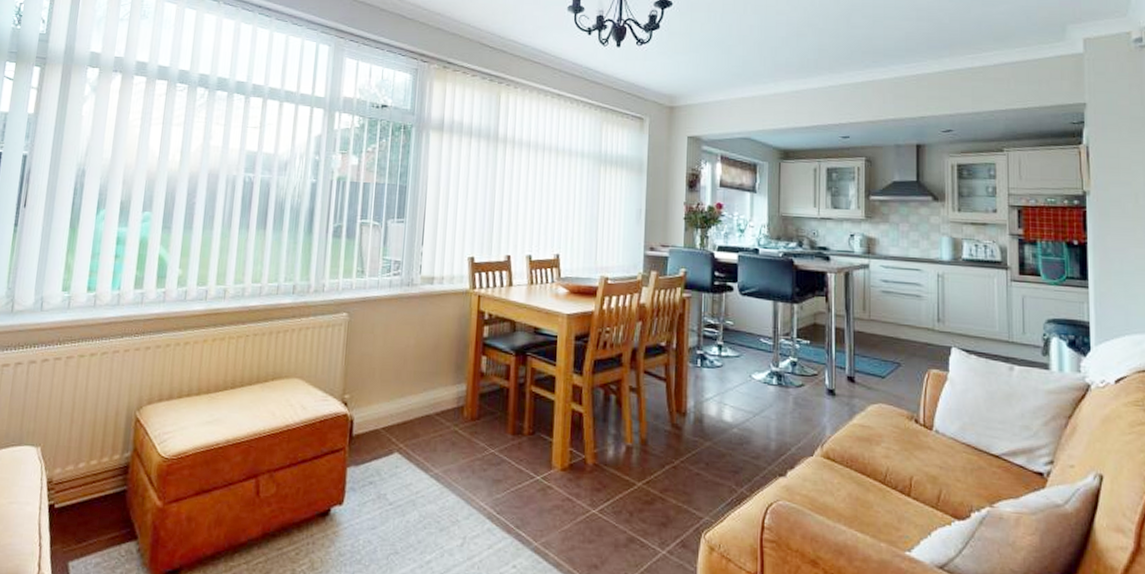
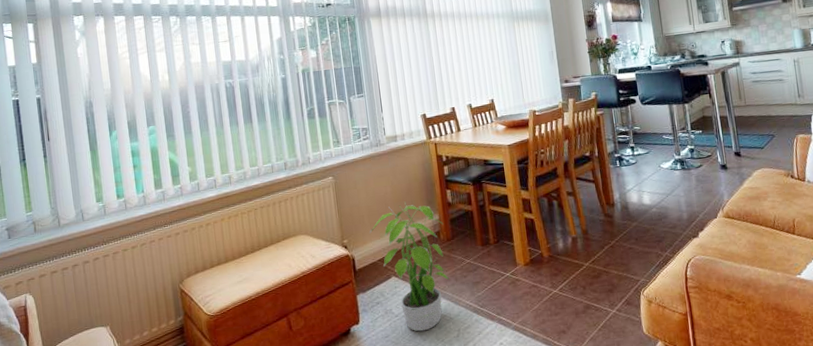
potted plant: none [378,360,470,531] -> present [369,201,450,332]

